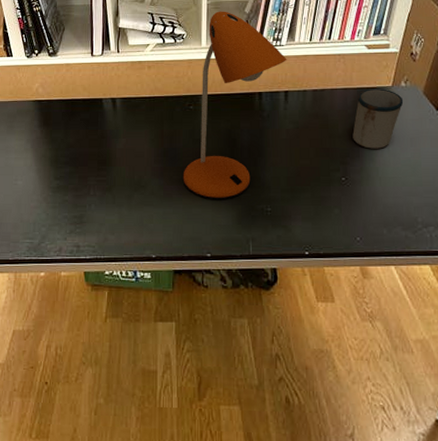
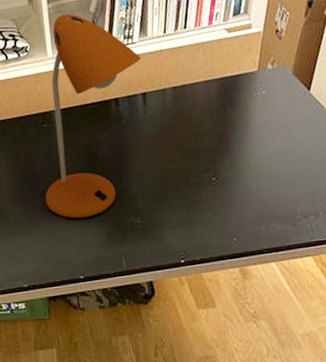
mug: present [352,88,404,149] -> none [219,74,272,143]

